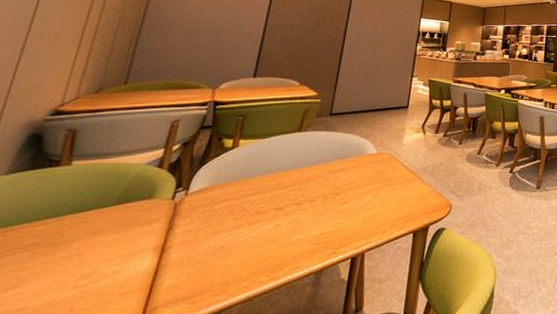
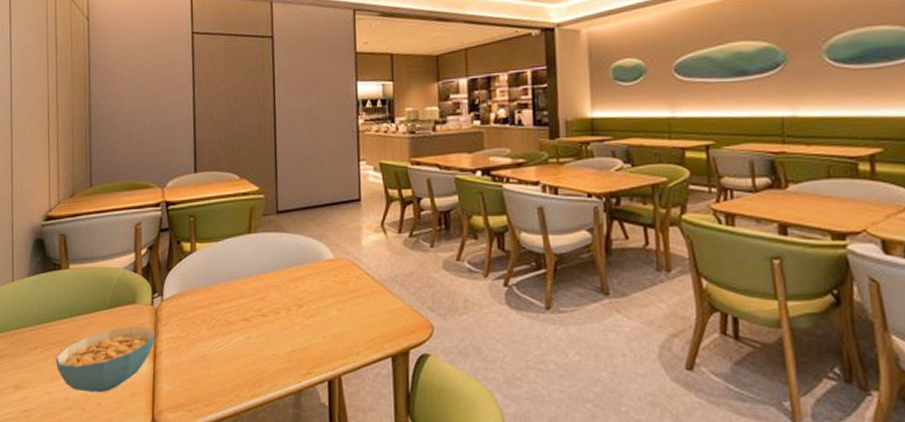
cereal bowl: none [18,222,169,298] -> present [55,327,155,393]

